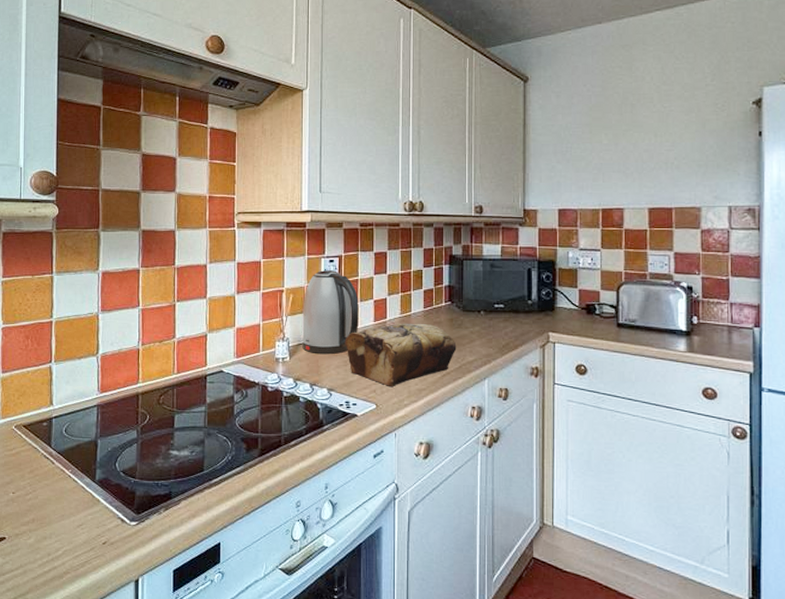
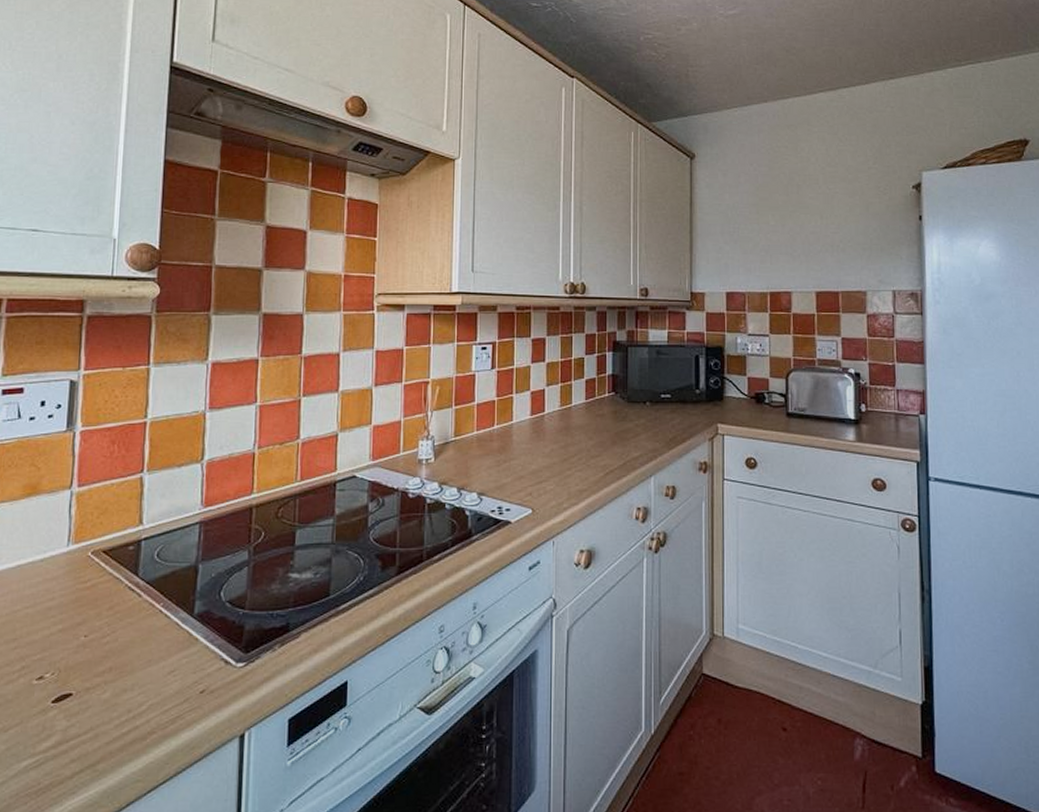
kettle: present [302,269,359,355] -> none [449,357,514,454]
bread loaf: present [345,323,457,386] -> none [498,416,621,488]

